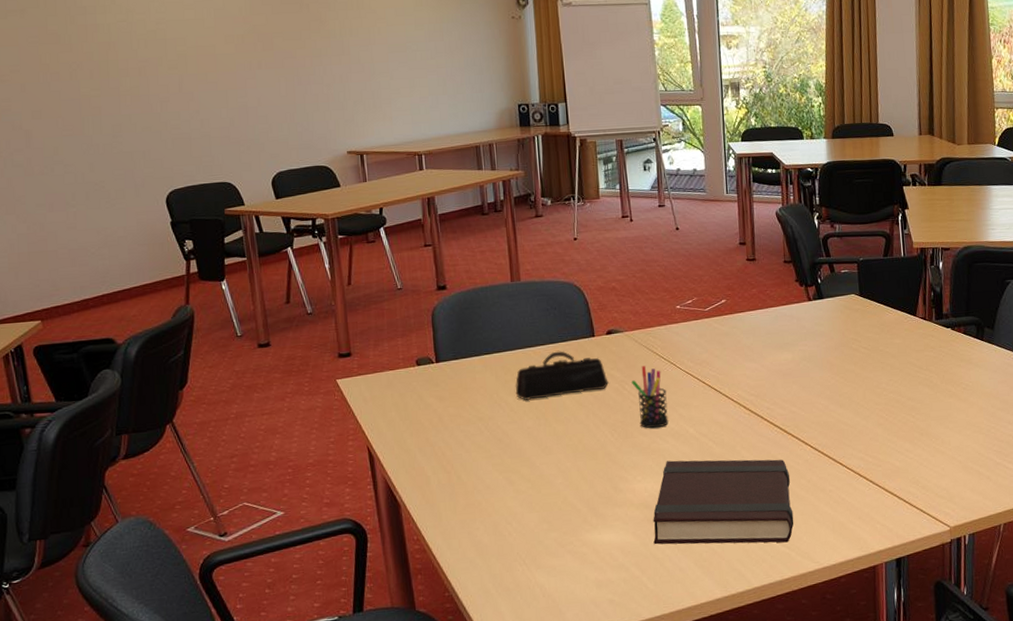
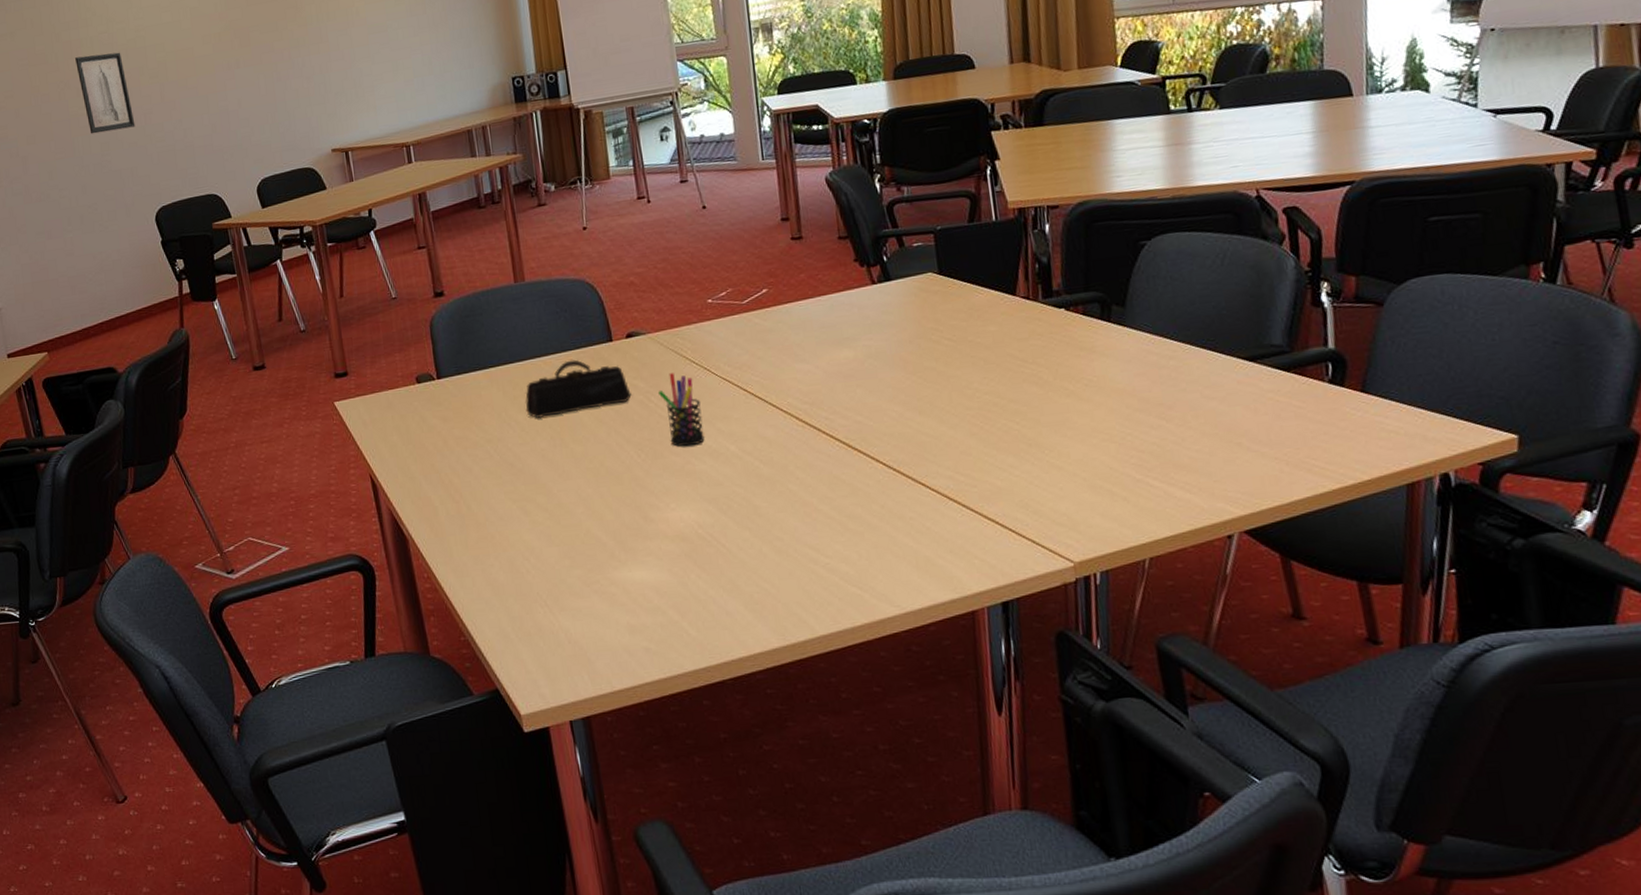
wall art: none [90,40,151,116] -> present [75,52,136,134]
book: present [653,459,794,545] -> none [691,480,866,584]

